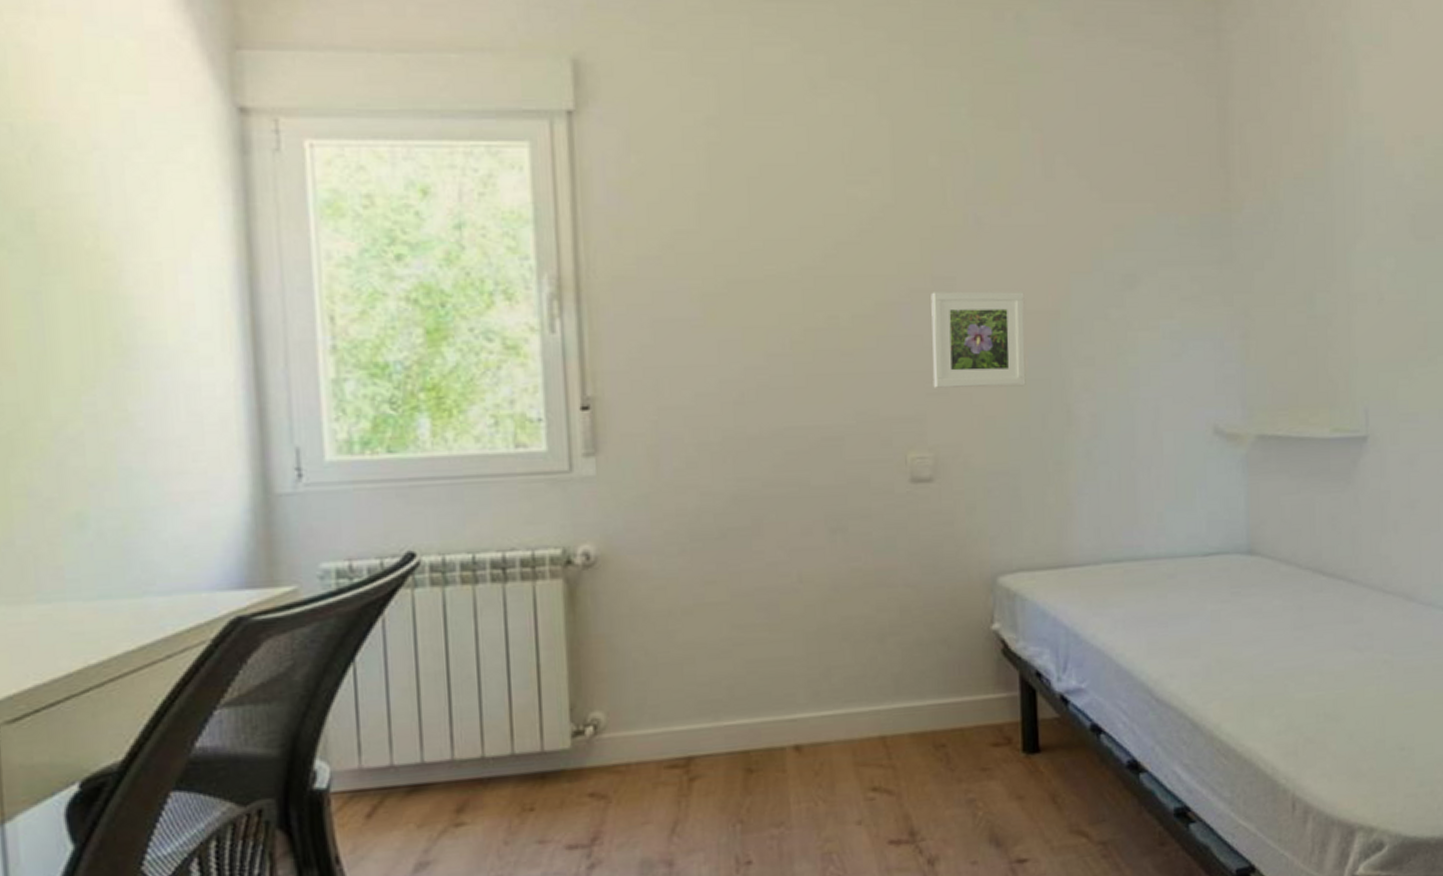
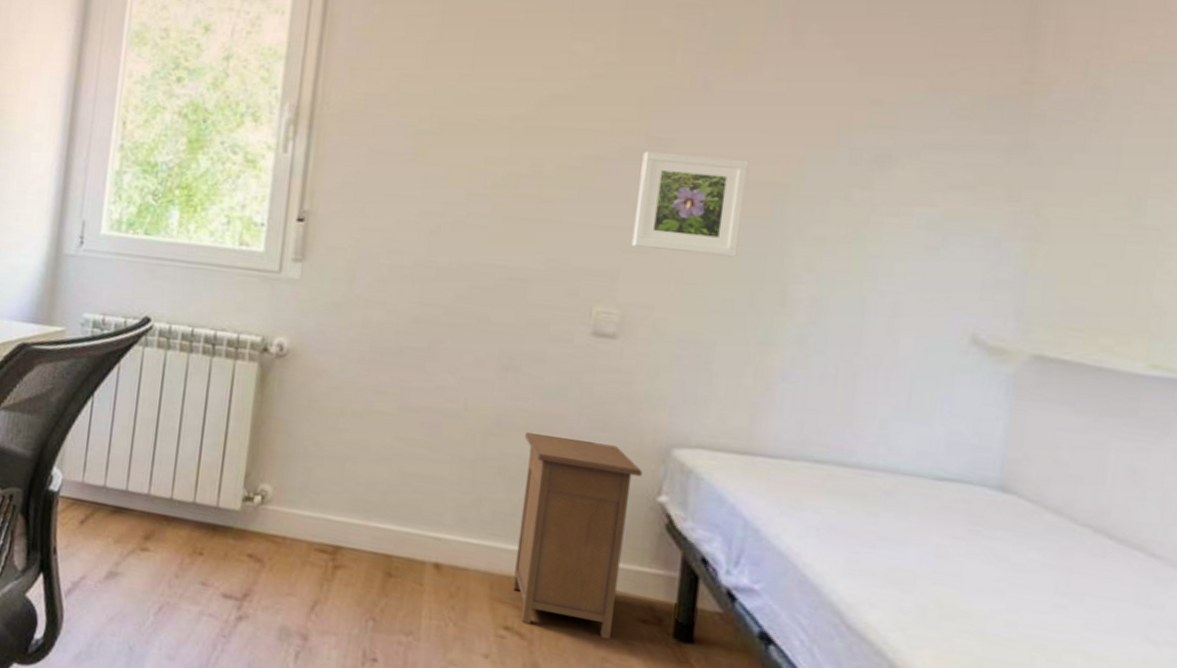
nightstand: none [862,586,975,780] -> present [513,431,642,639]

